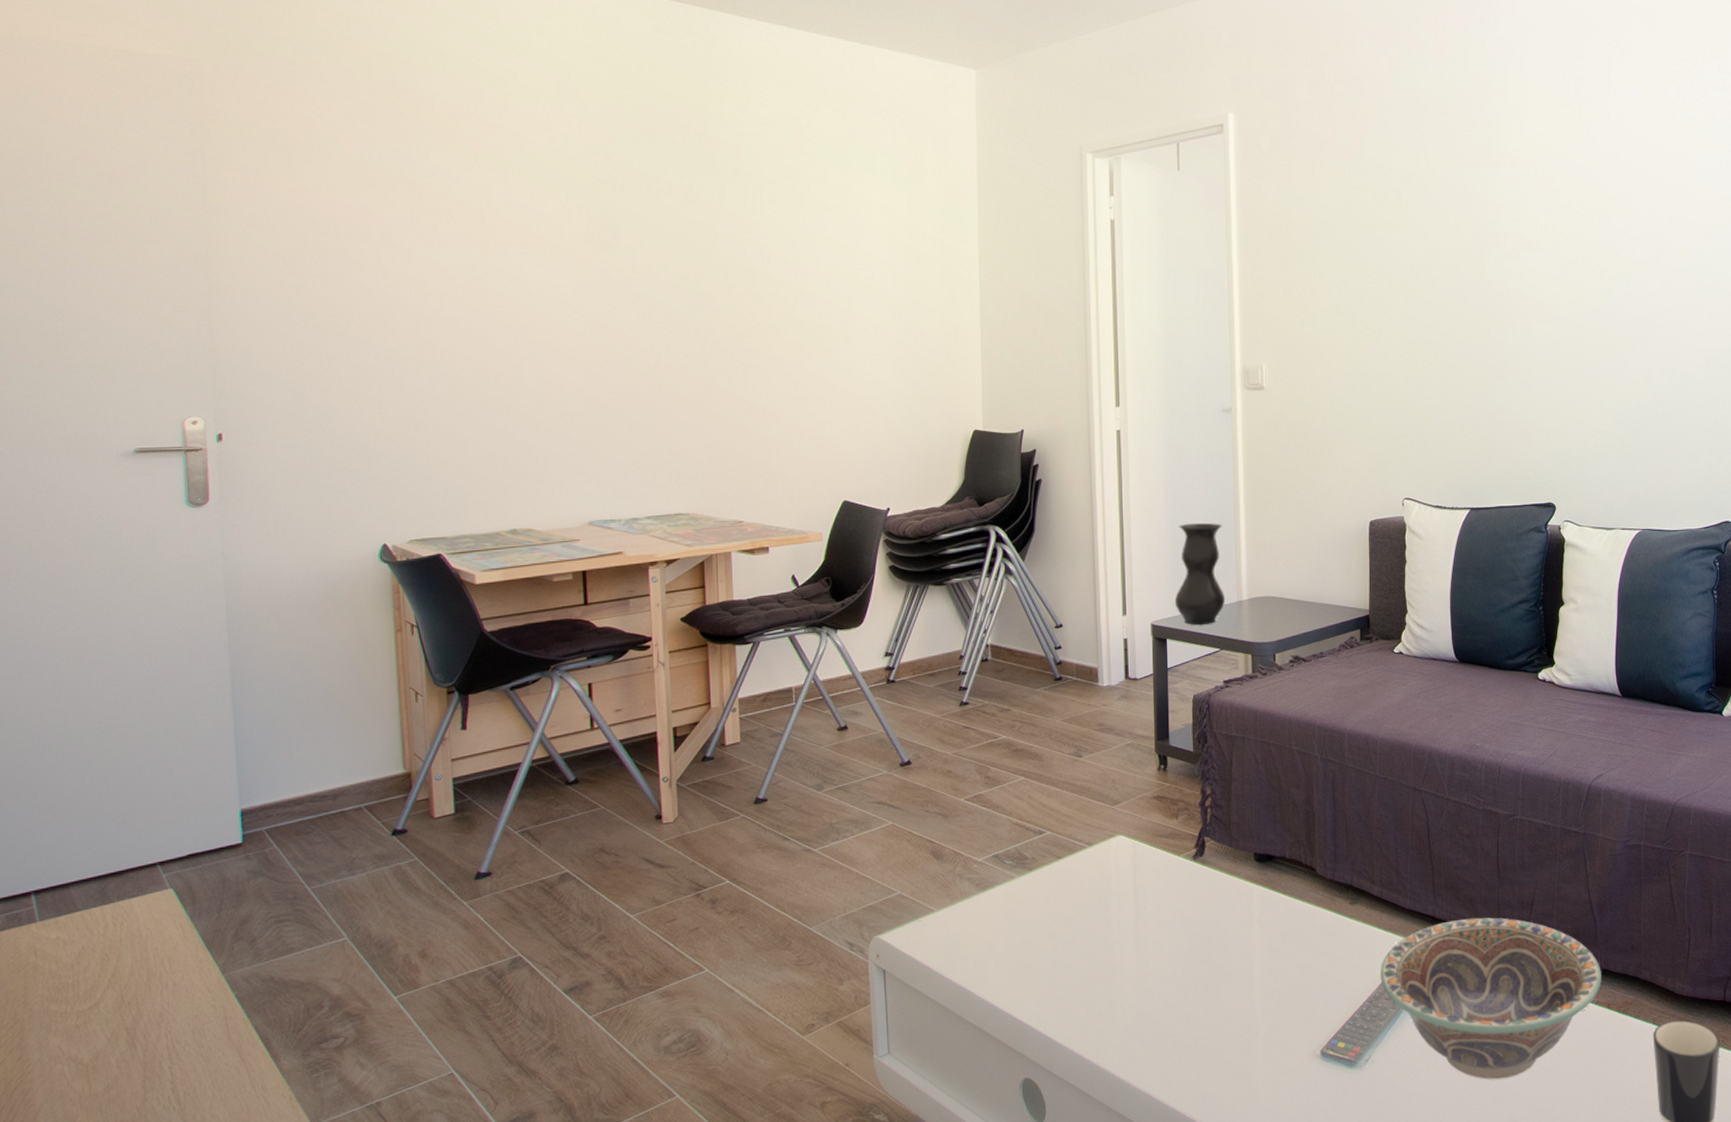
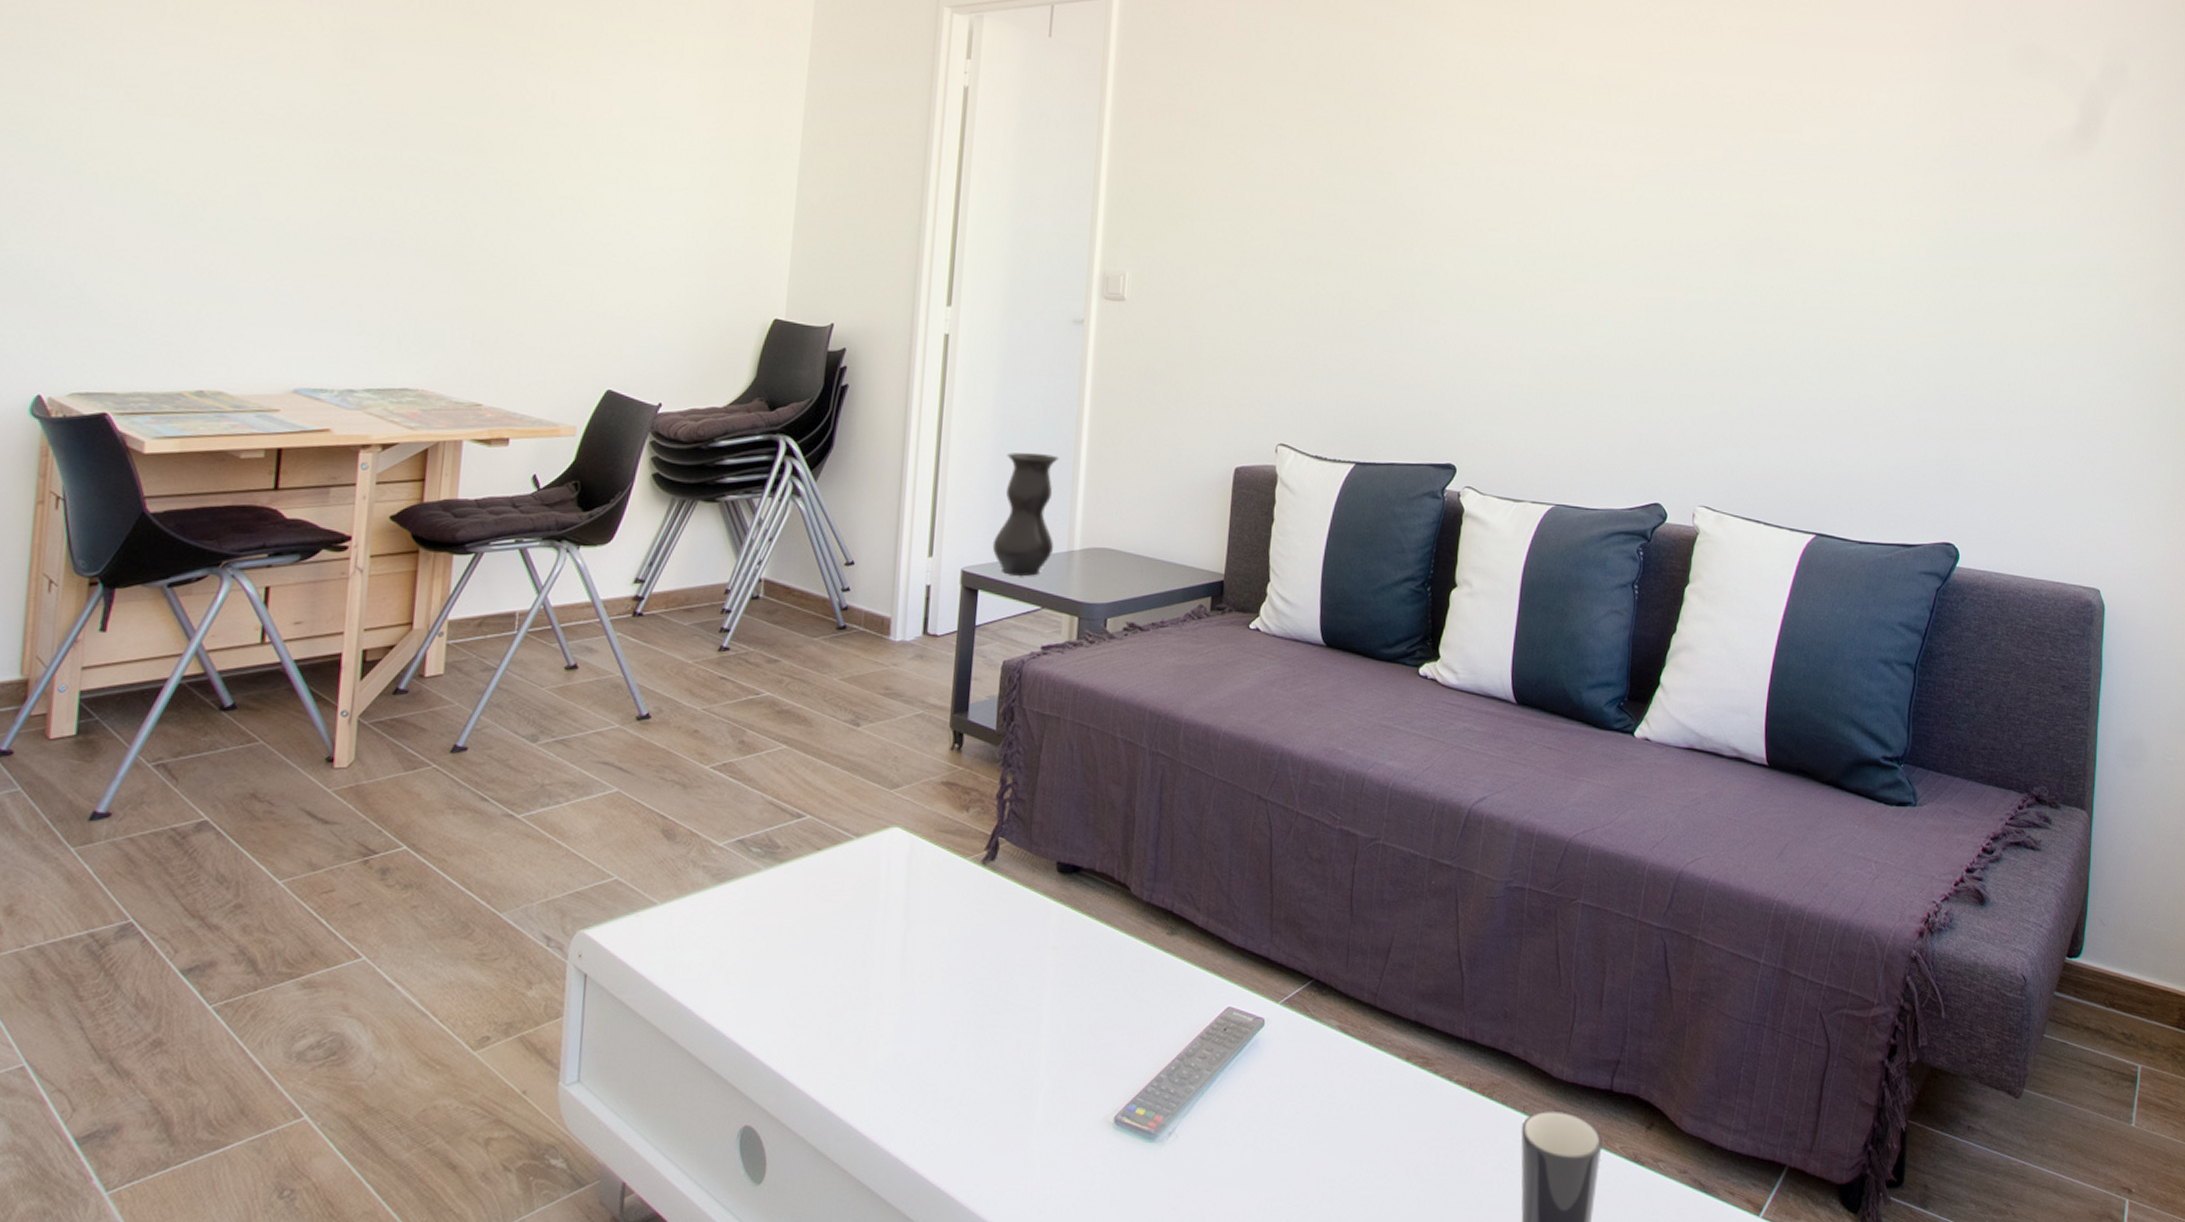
decorative bowl: present [1381,917,1602,1079] -> none [1196,963,1466,1170]

